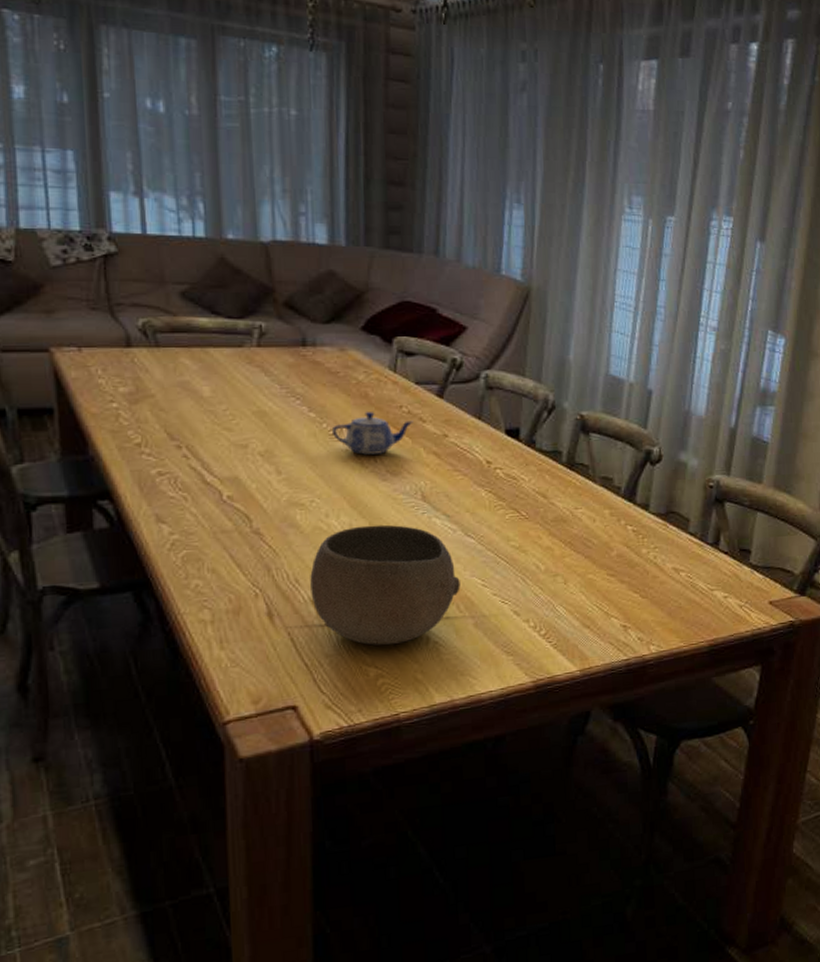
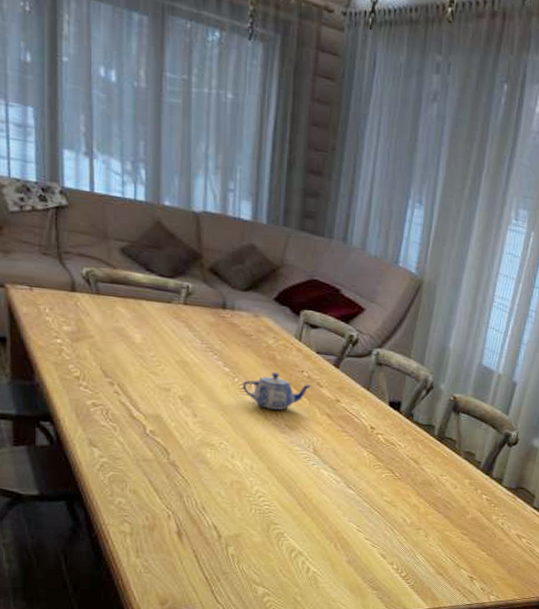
bowl: present [310,524,460,645] -> none [214,469,339,570]

